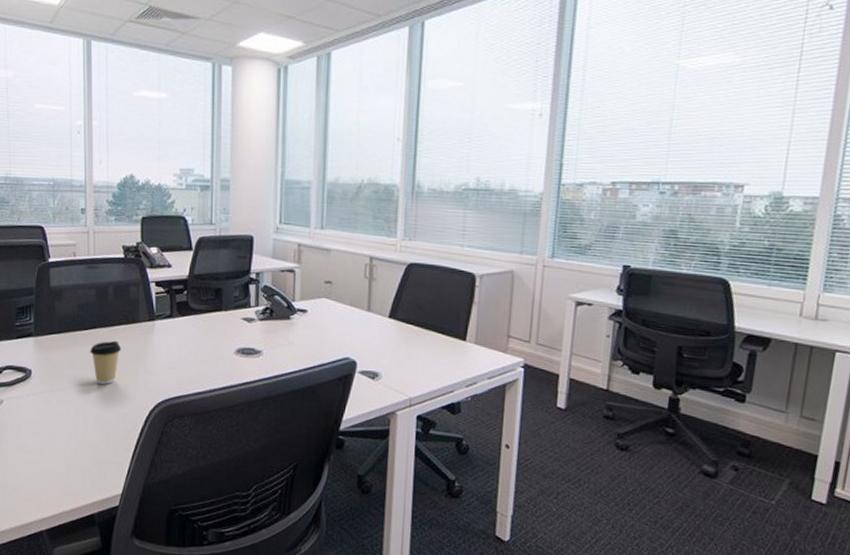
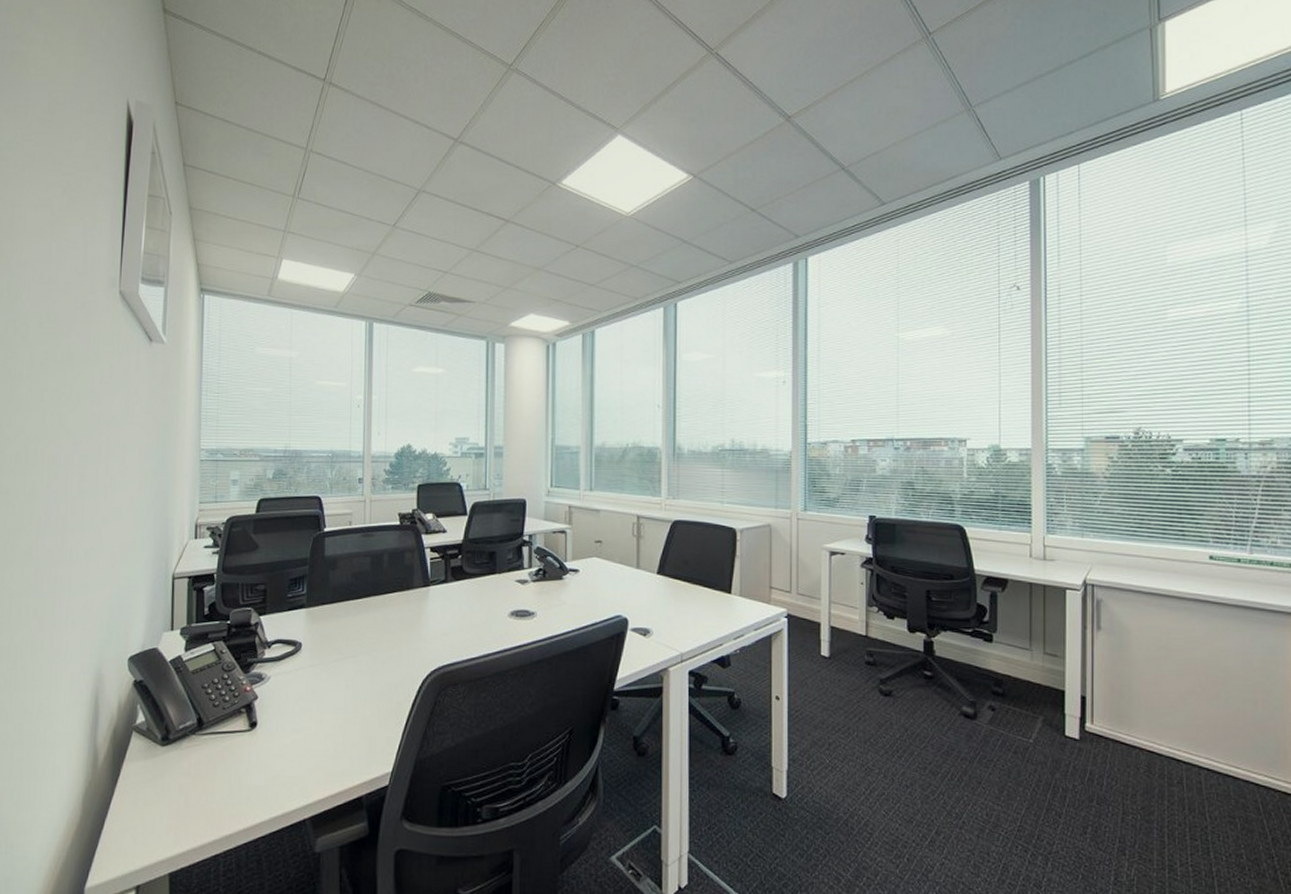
coffee cup: present [90,340,122,385] -> none [363,608,396,654]

